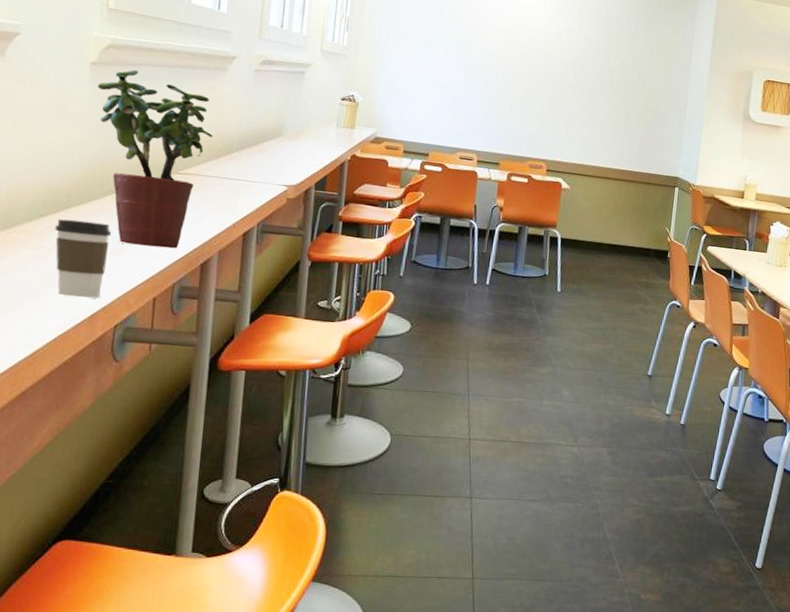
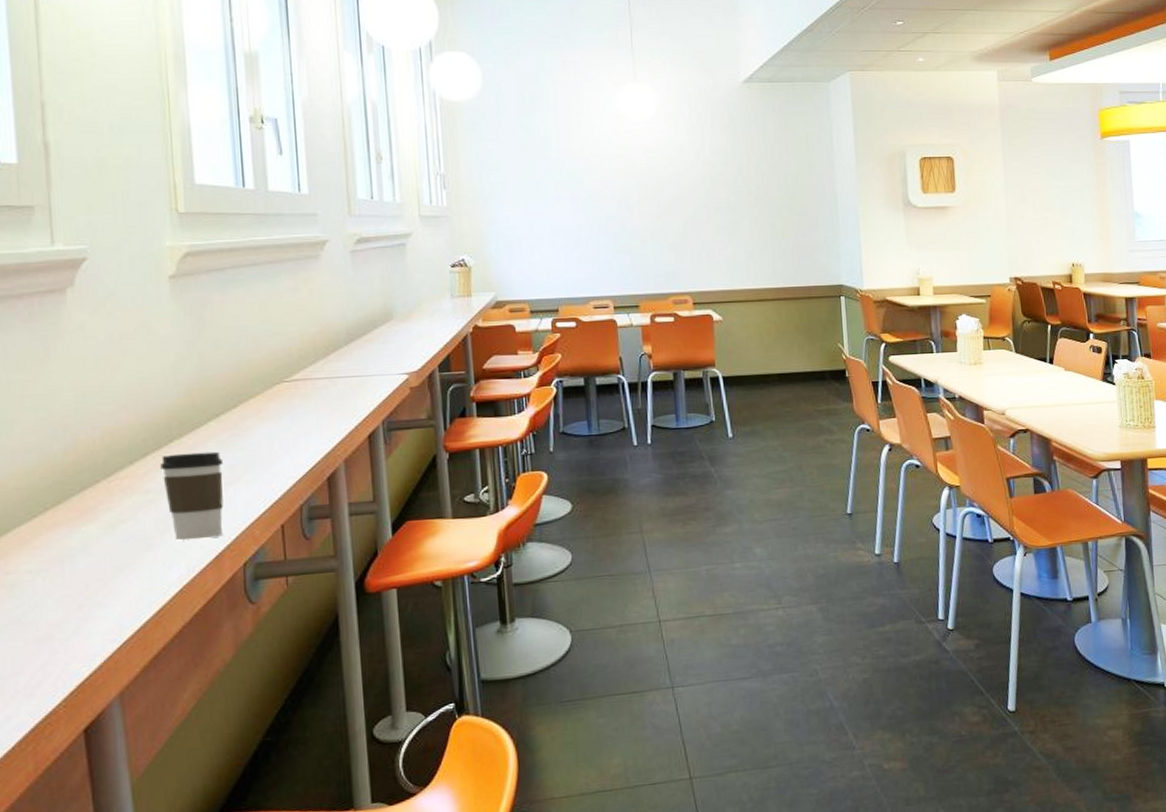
potted plant: present [98,69,214,249] -> none [181,275,317,470]

